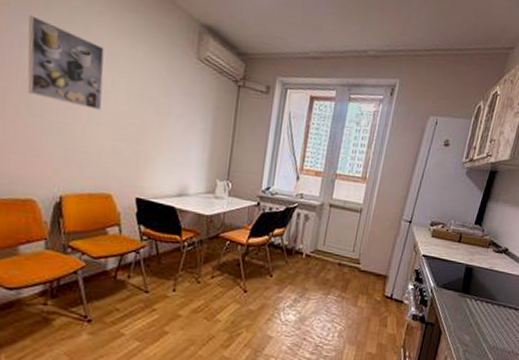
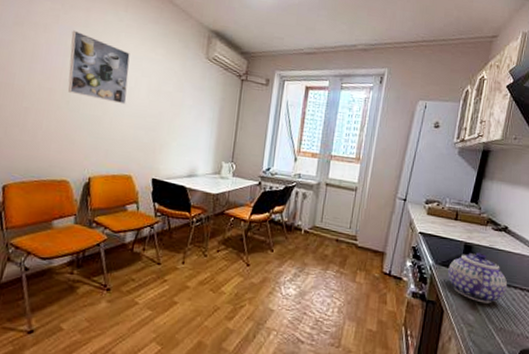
teapot: none [448,274,503,324] -> present [448,252,507,304]

